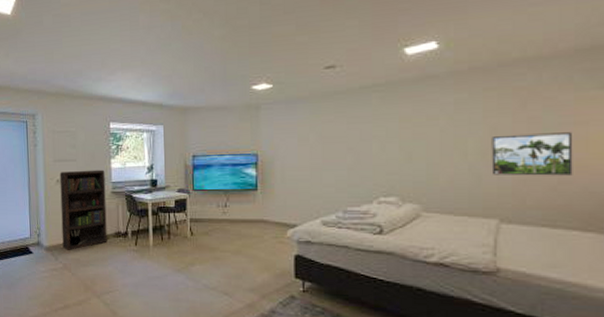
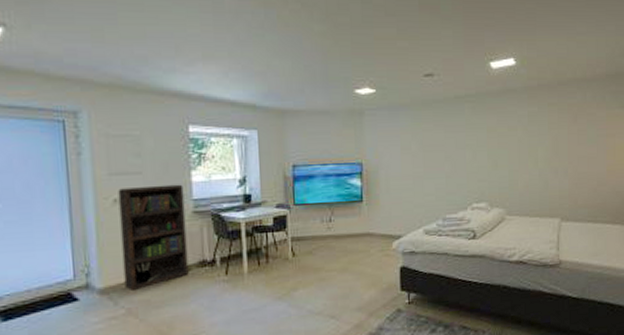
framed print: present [491,132,573,176] -> none [554,143,606,180]

